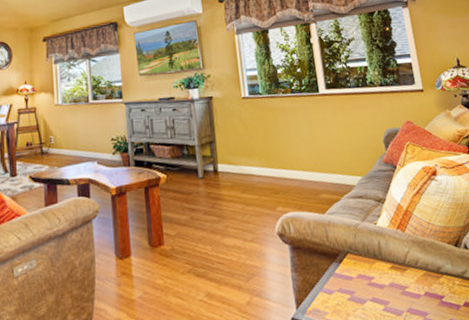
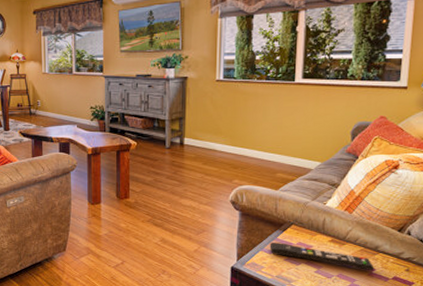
remote control: none [328,278,443,300] -> present [269,241,374,271]

